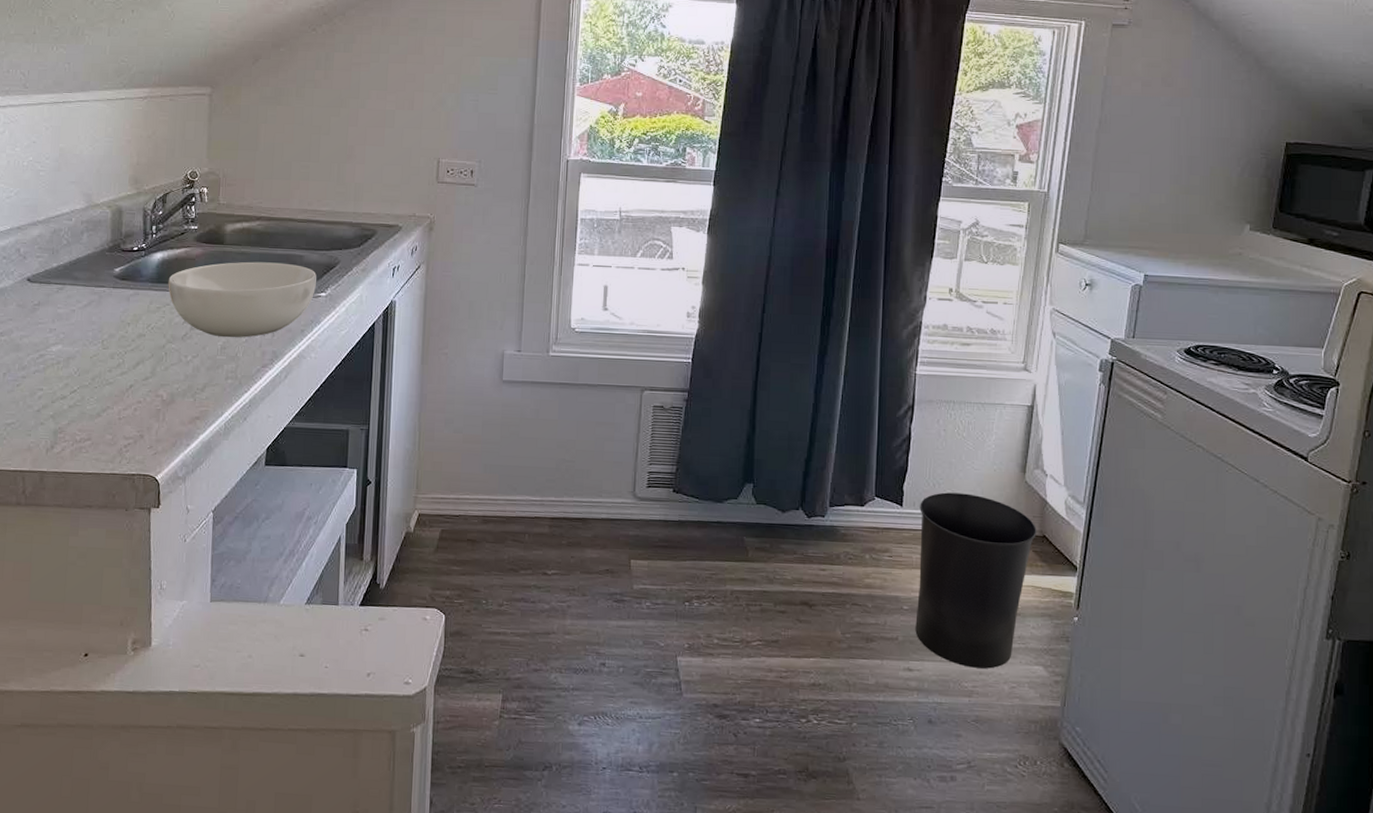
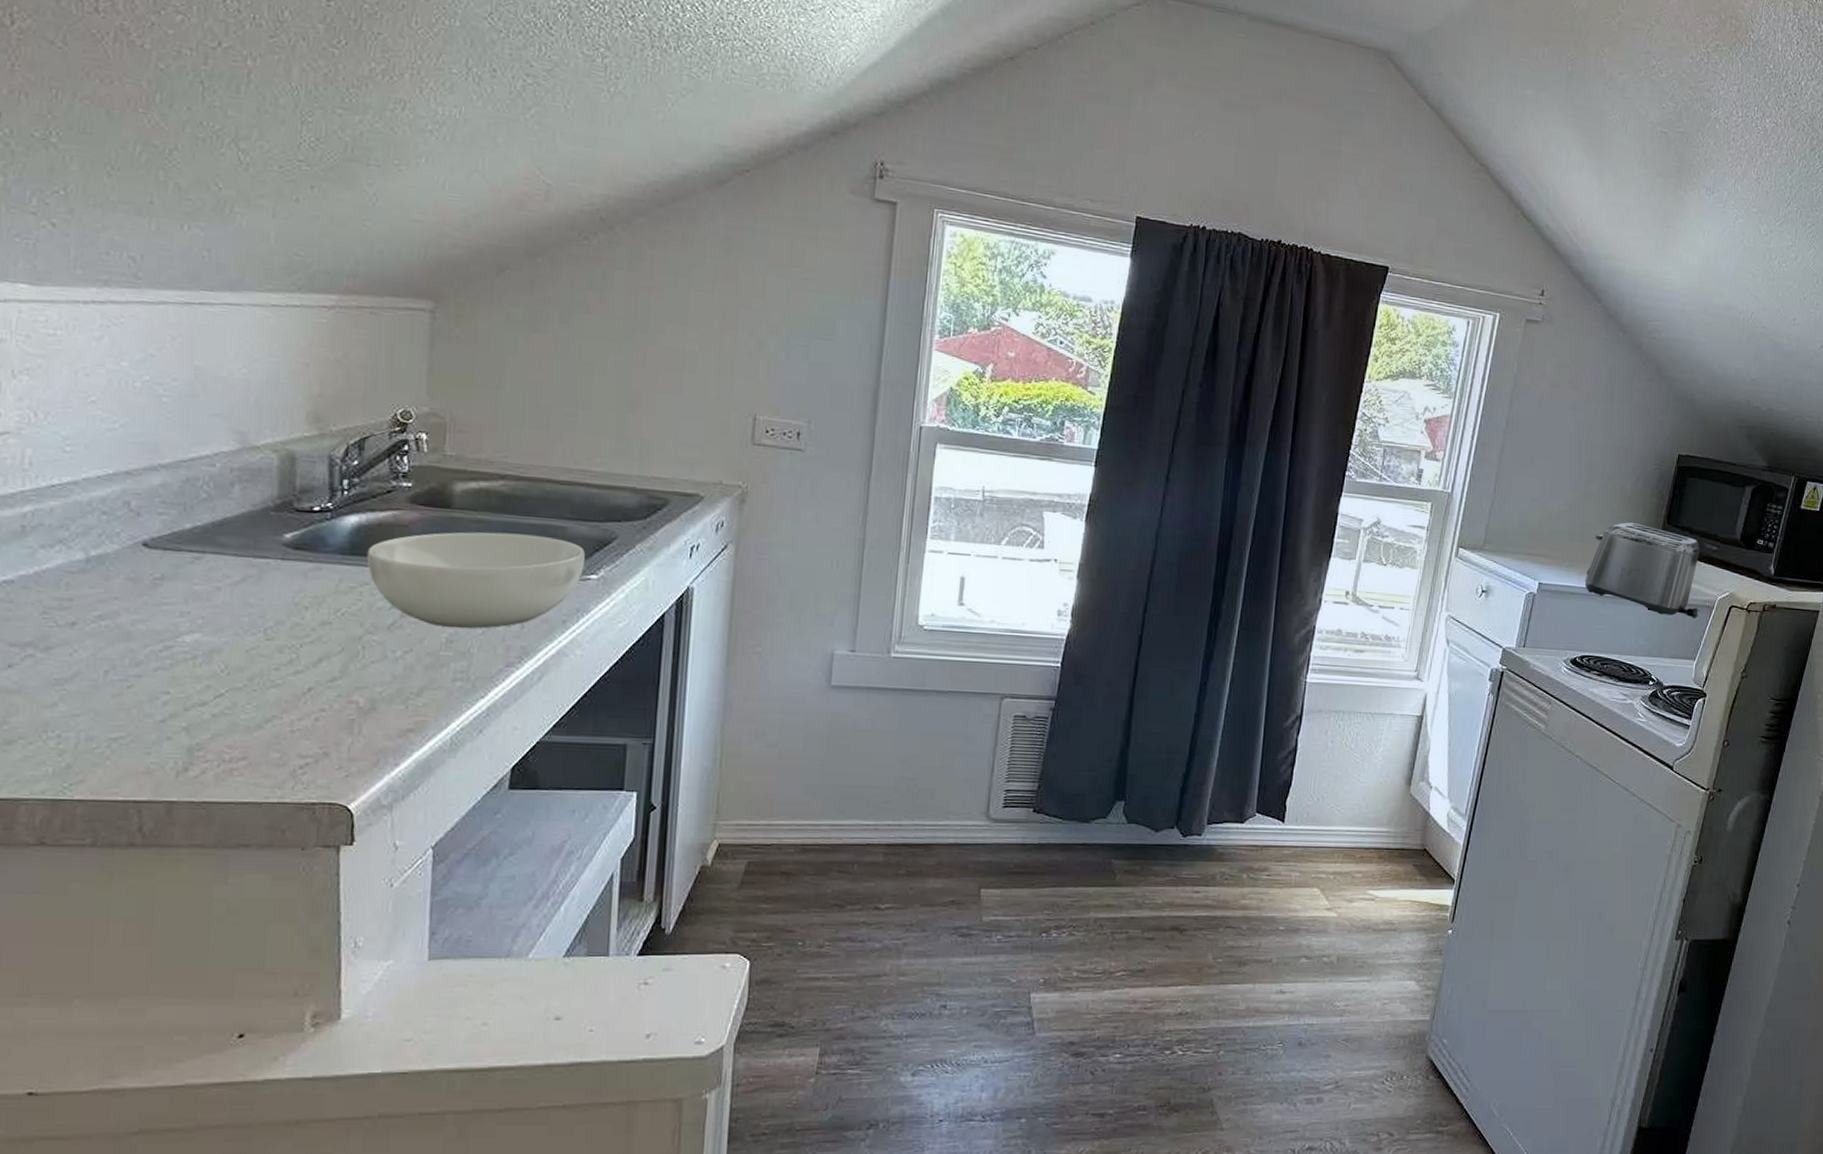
waste bin: present [915,492,1036,669] -> none [1290,807,1418,986]
toaster: none [1193,212,1325,306] -> present [1584,522,1701,618]

